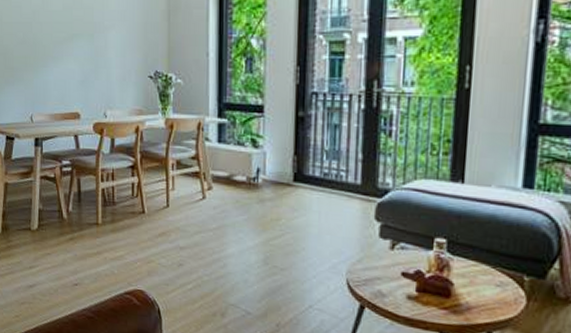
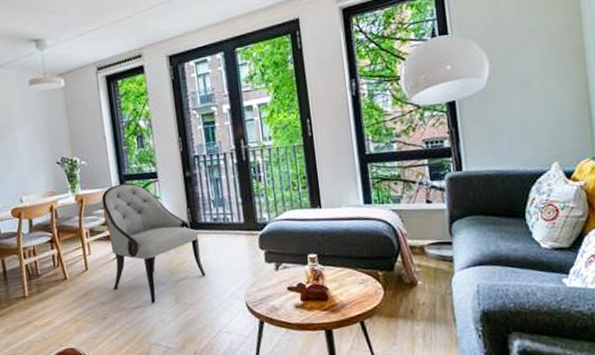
armchair: none [194,114,304,259] -> present [101,183,206,303]

